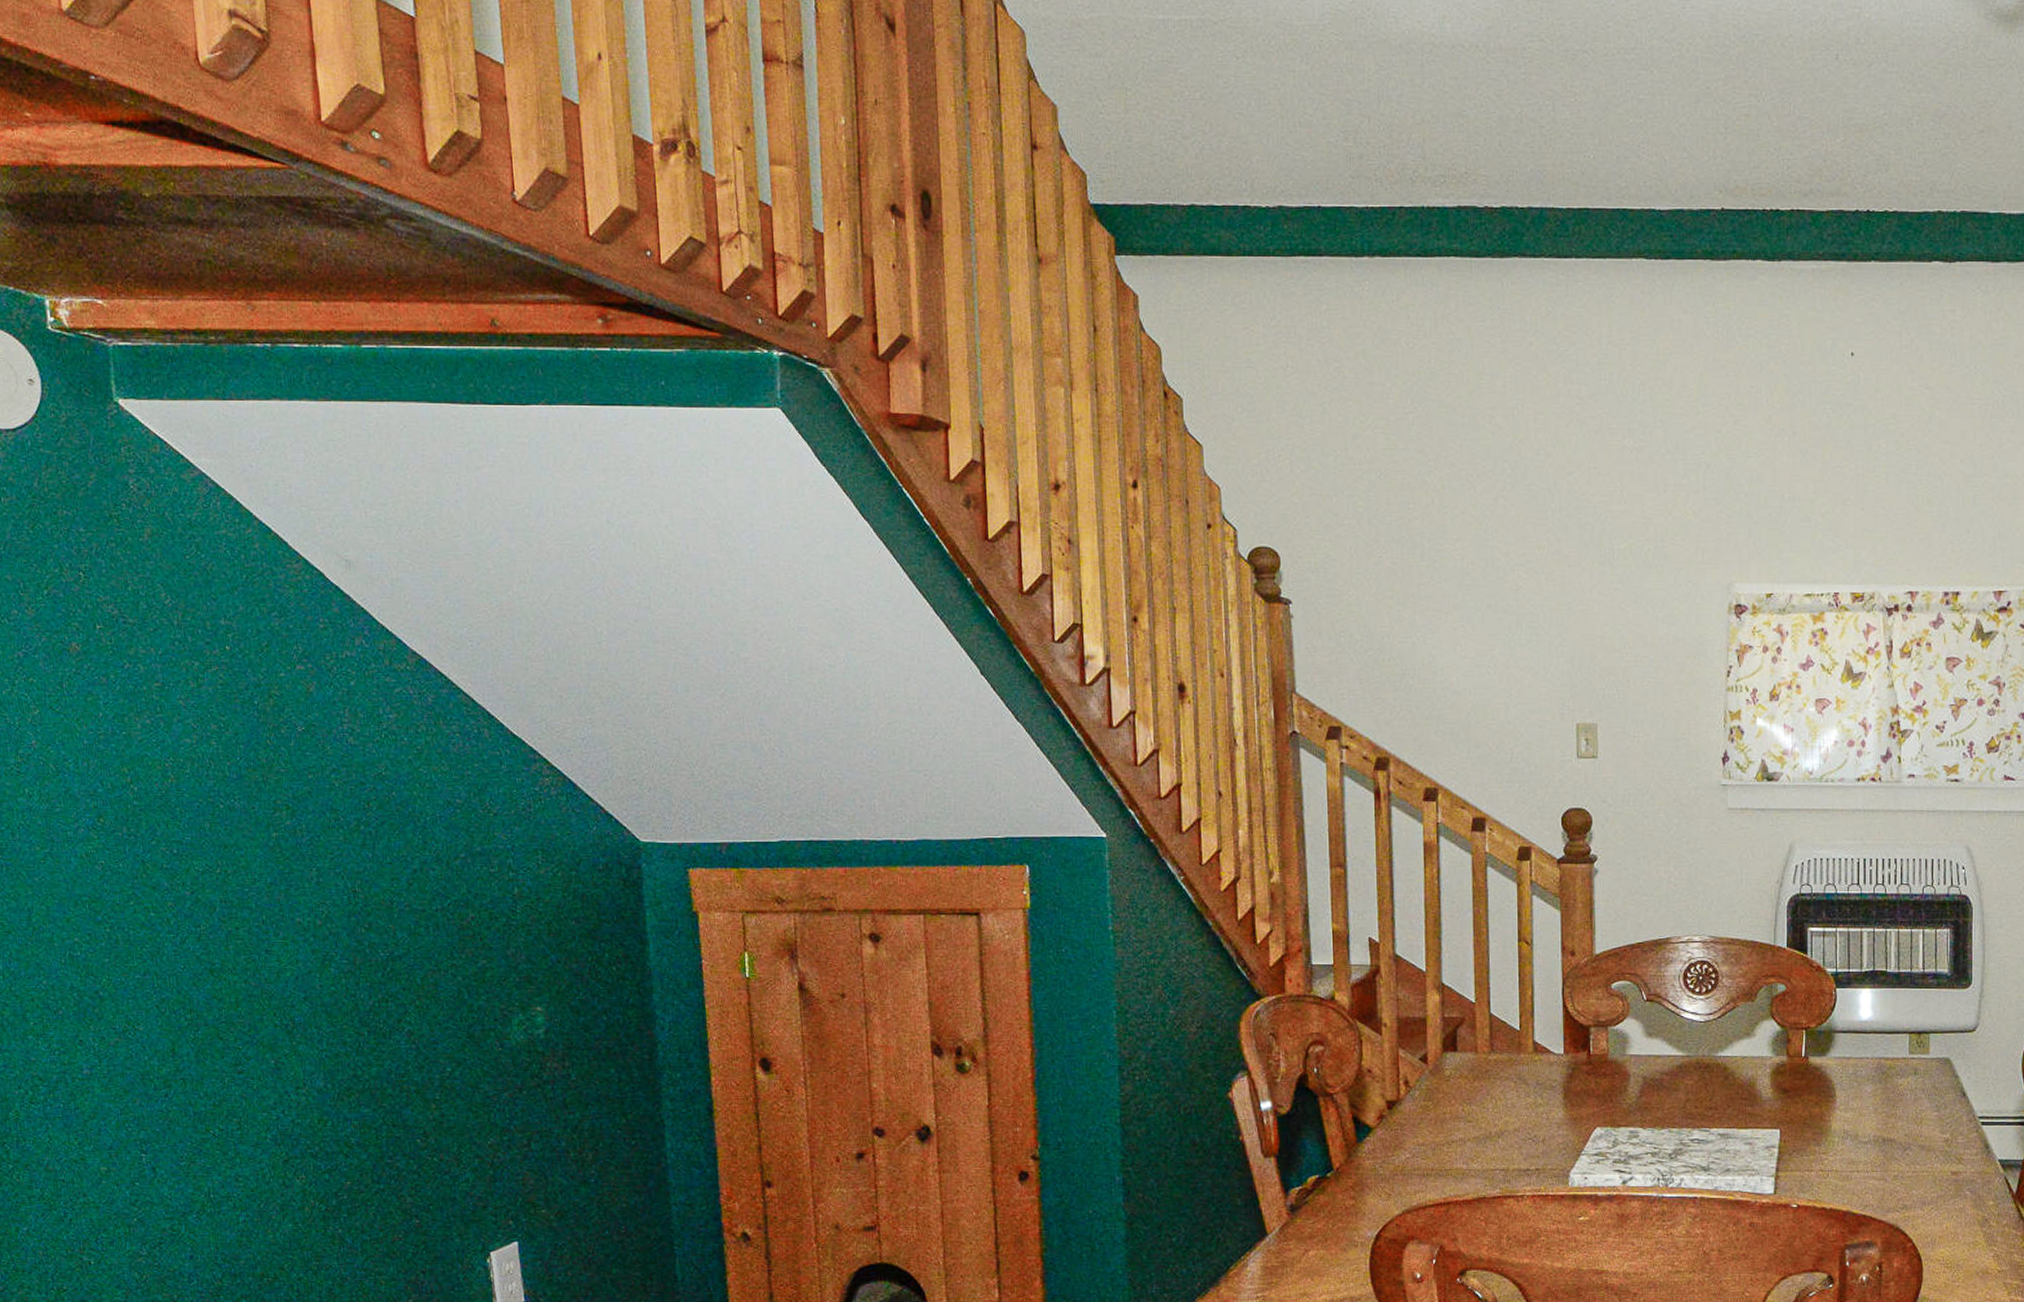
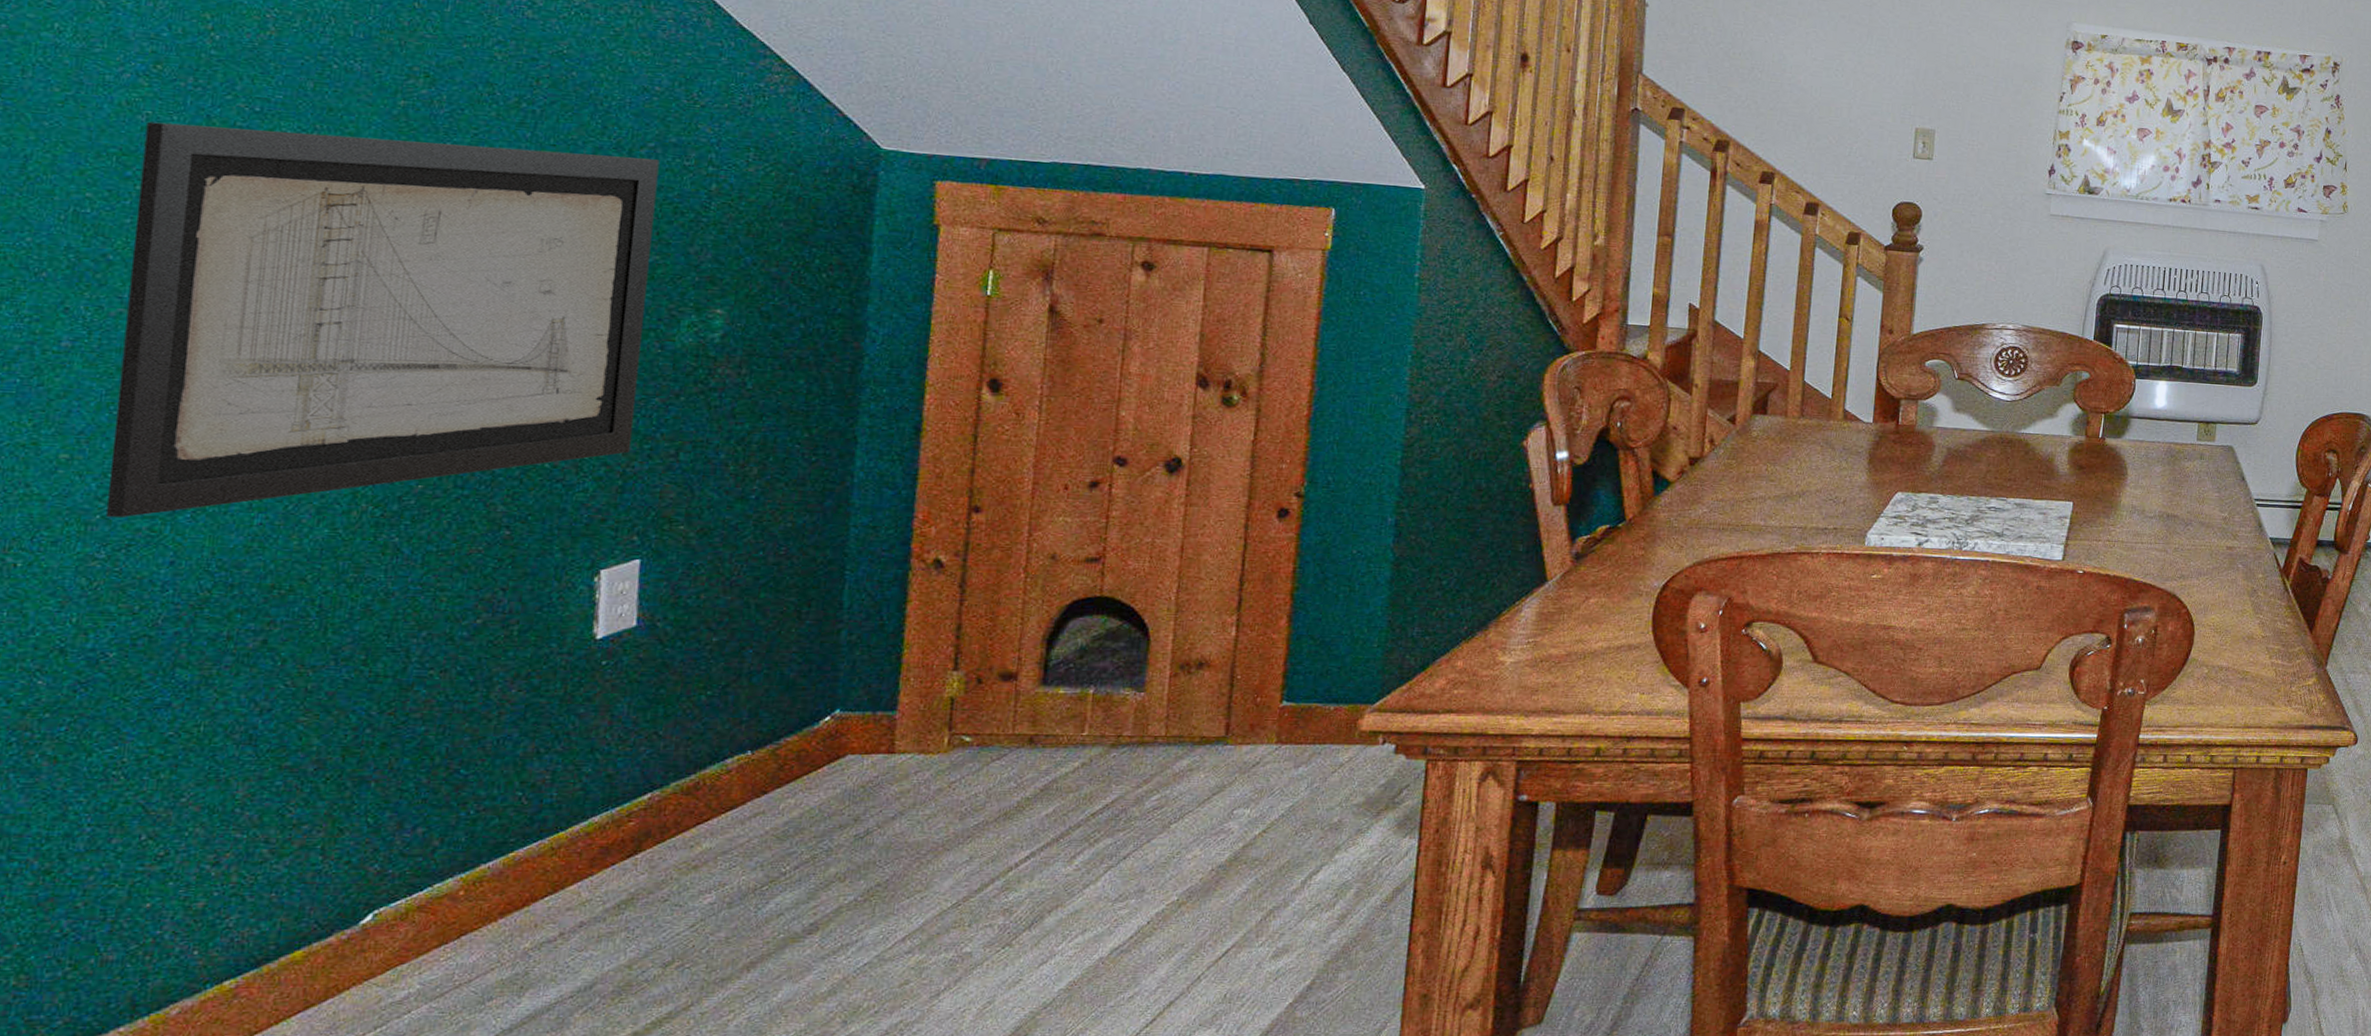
wall art: none [103,869,495,1219] -> present [105,121,660,517]

